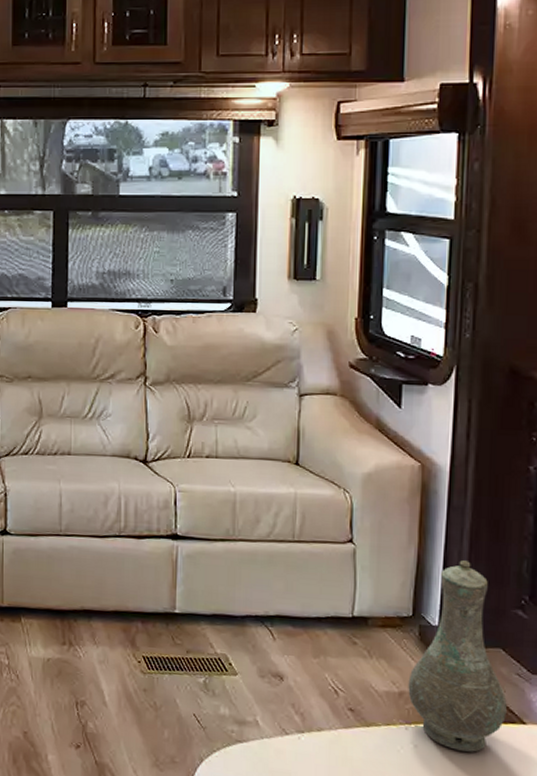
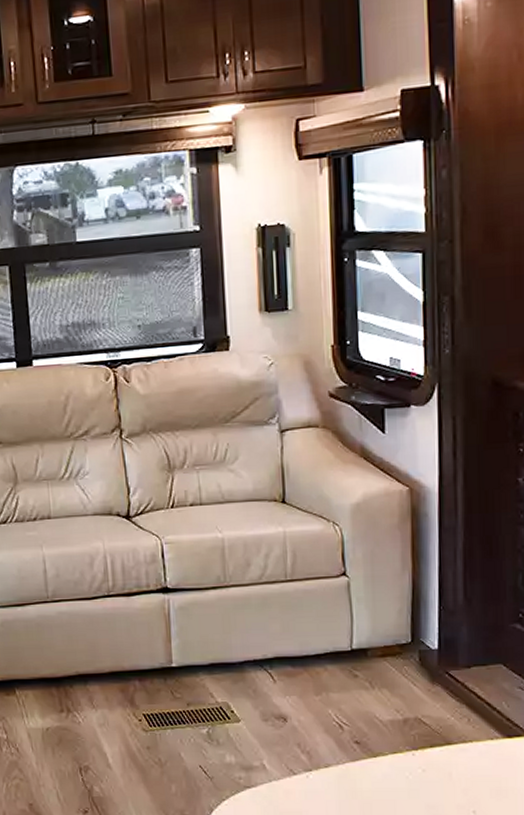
vase: present [408,560,507,752] -> none [412,581,511,770]

